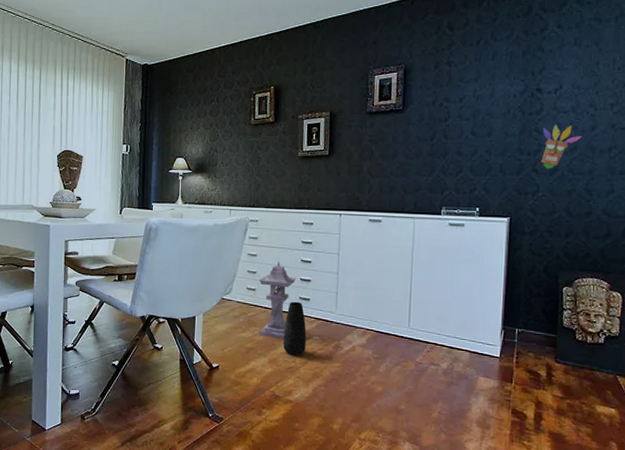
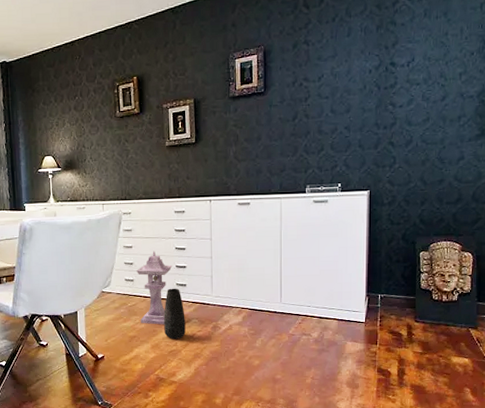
decorative mask: present [541,124,582,169] -> none [396,96,434,141]

